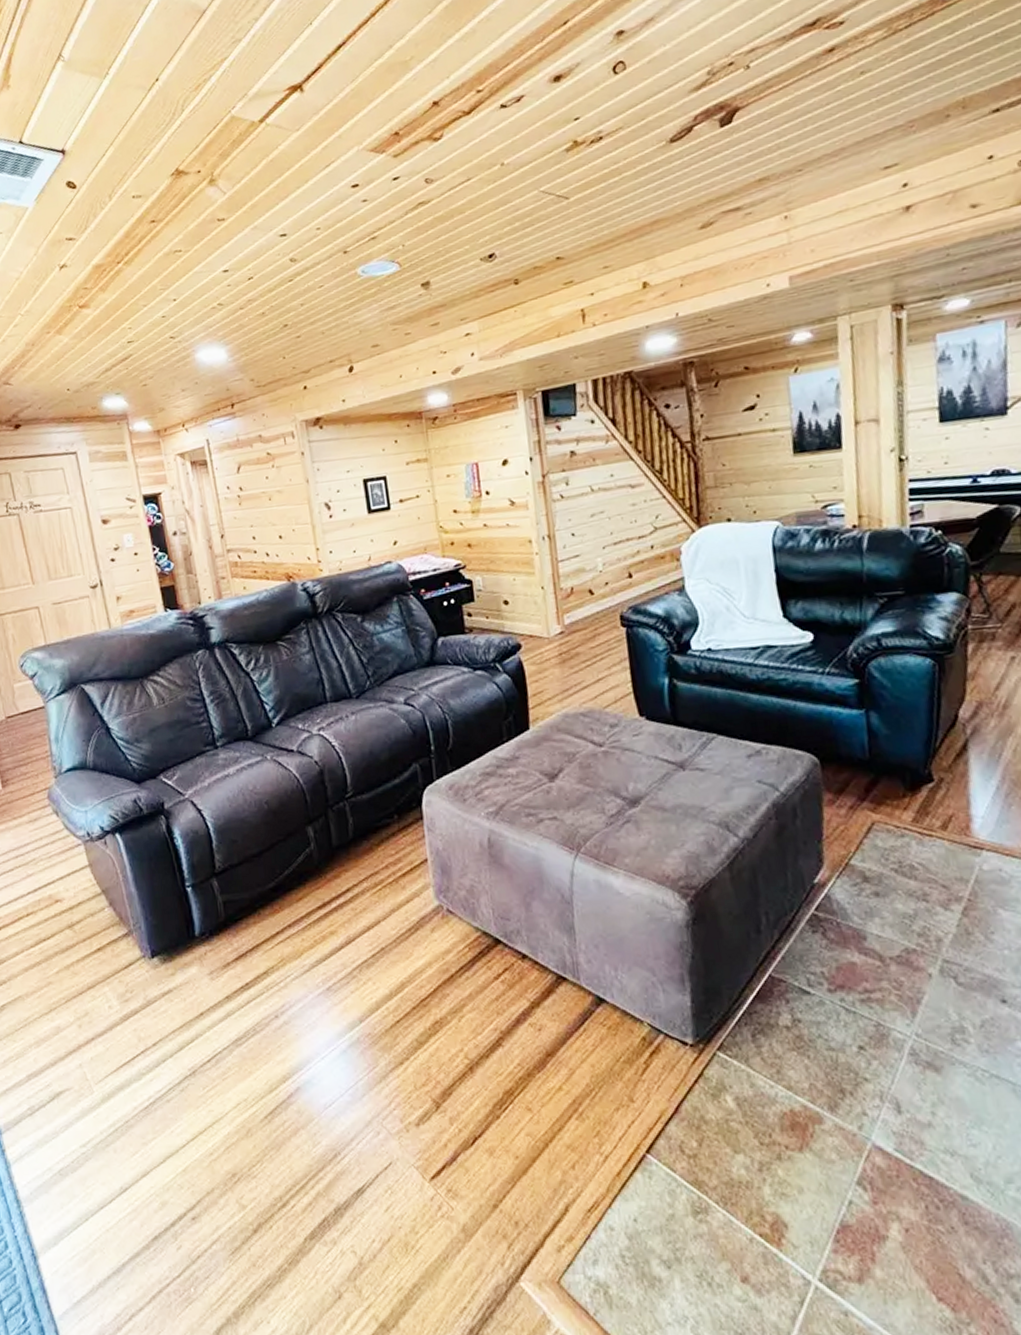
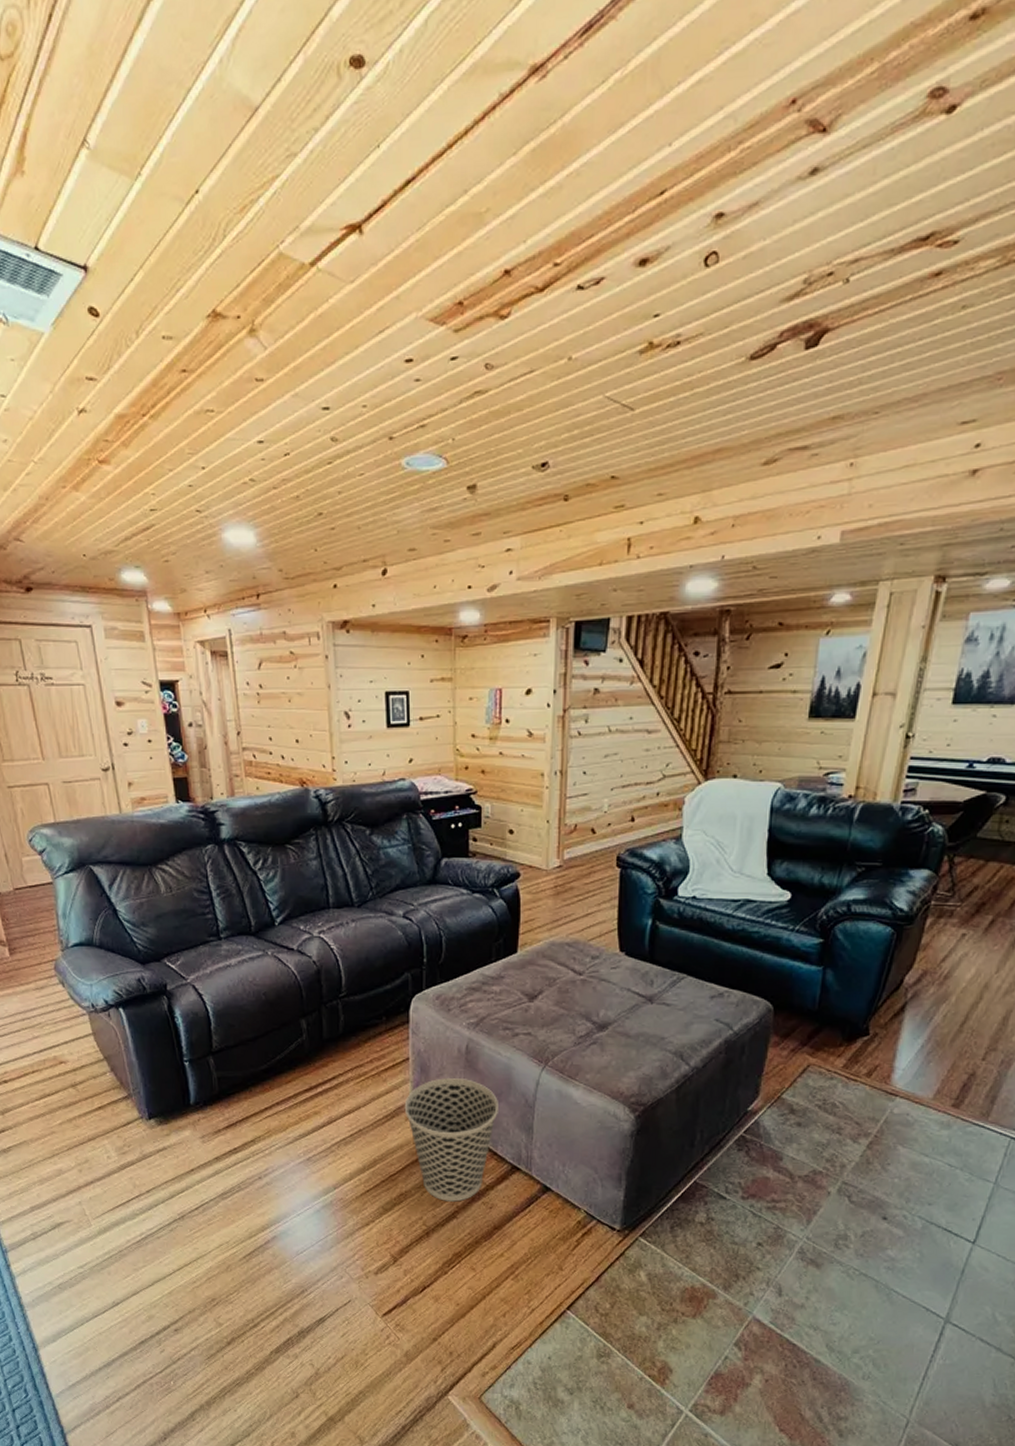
wastebasket: none [428,877,533,1026] -> present [404,1078,498,1202]

